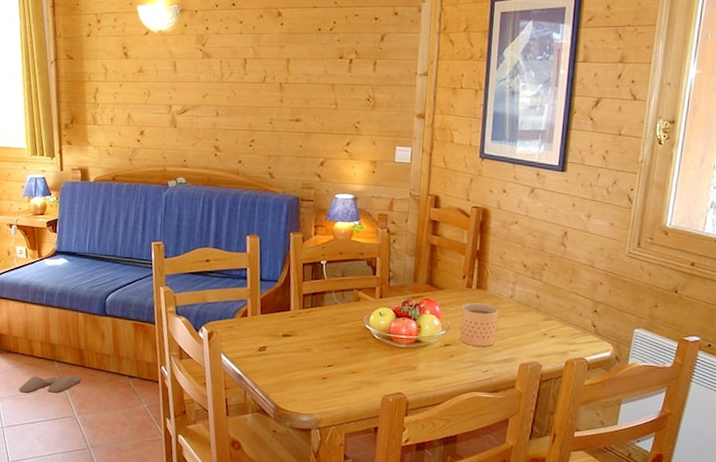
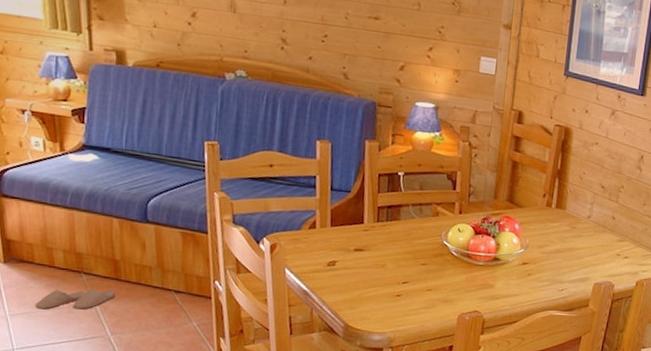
mug: present [459,303,498,347] -> none [537,222,576,267]

